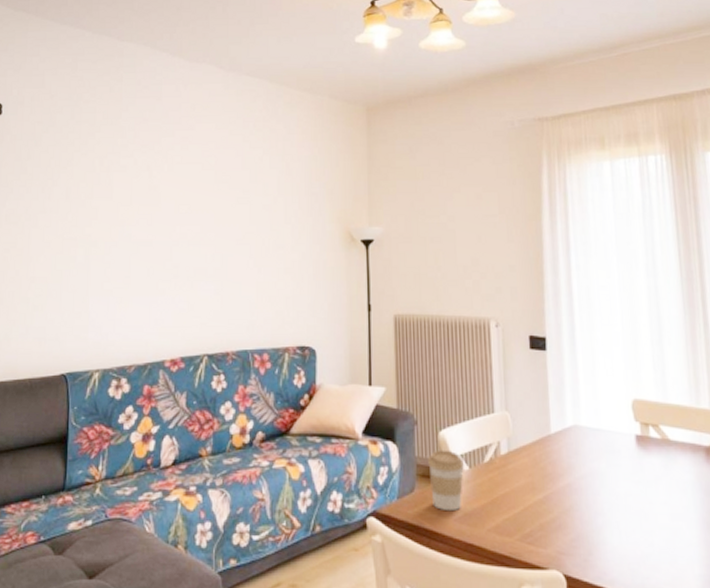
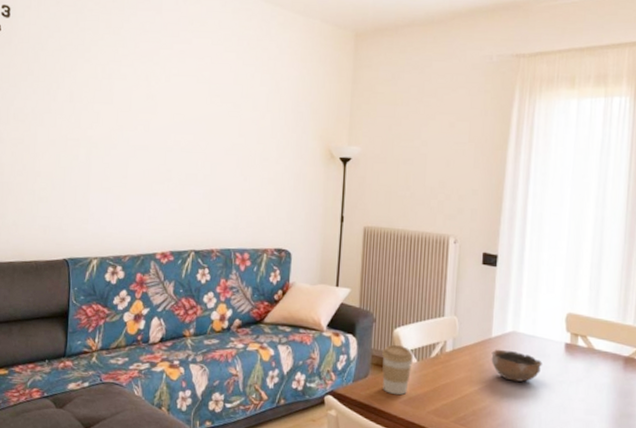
bowl: none [553,447,613,485] -> present [491,349,542,382]

